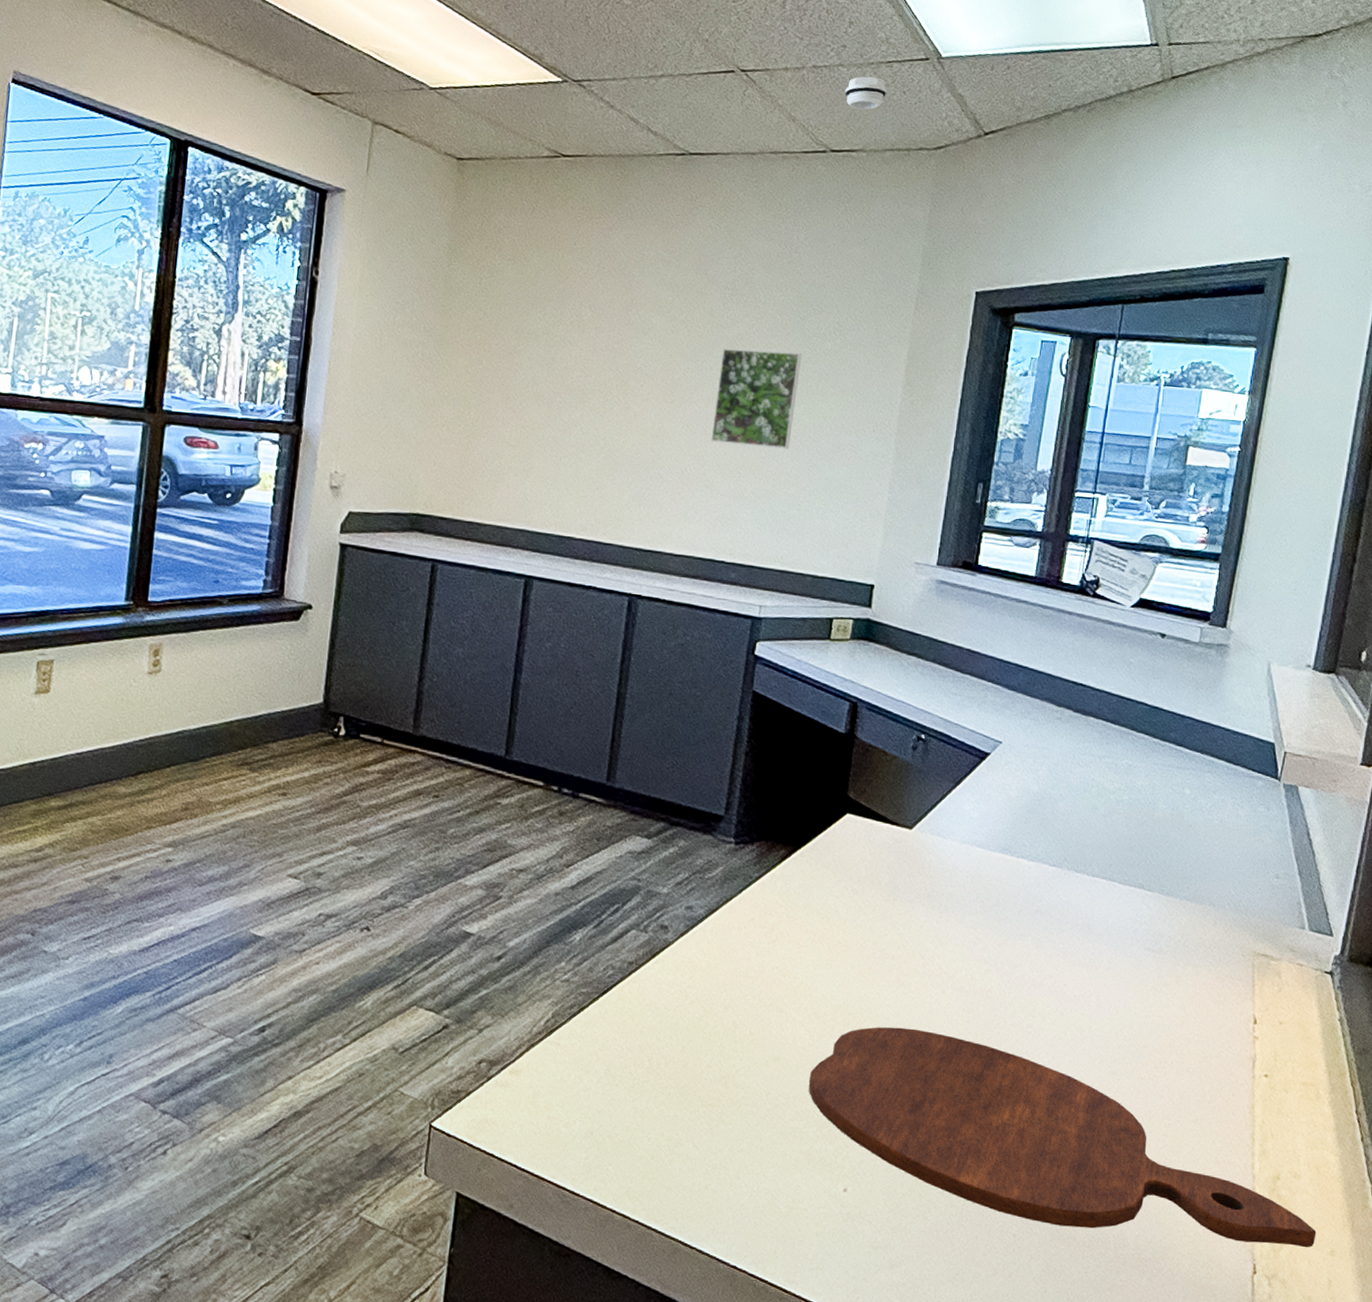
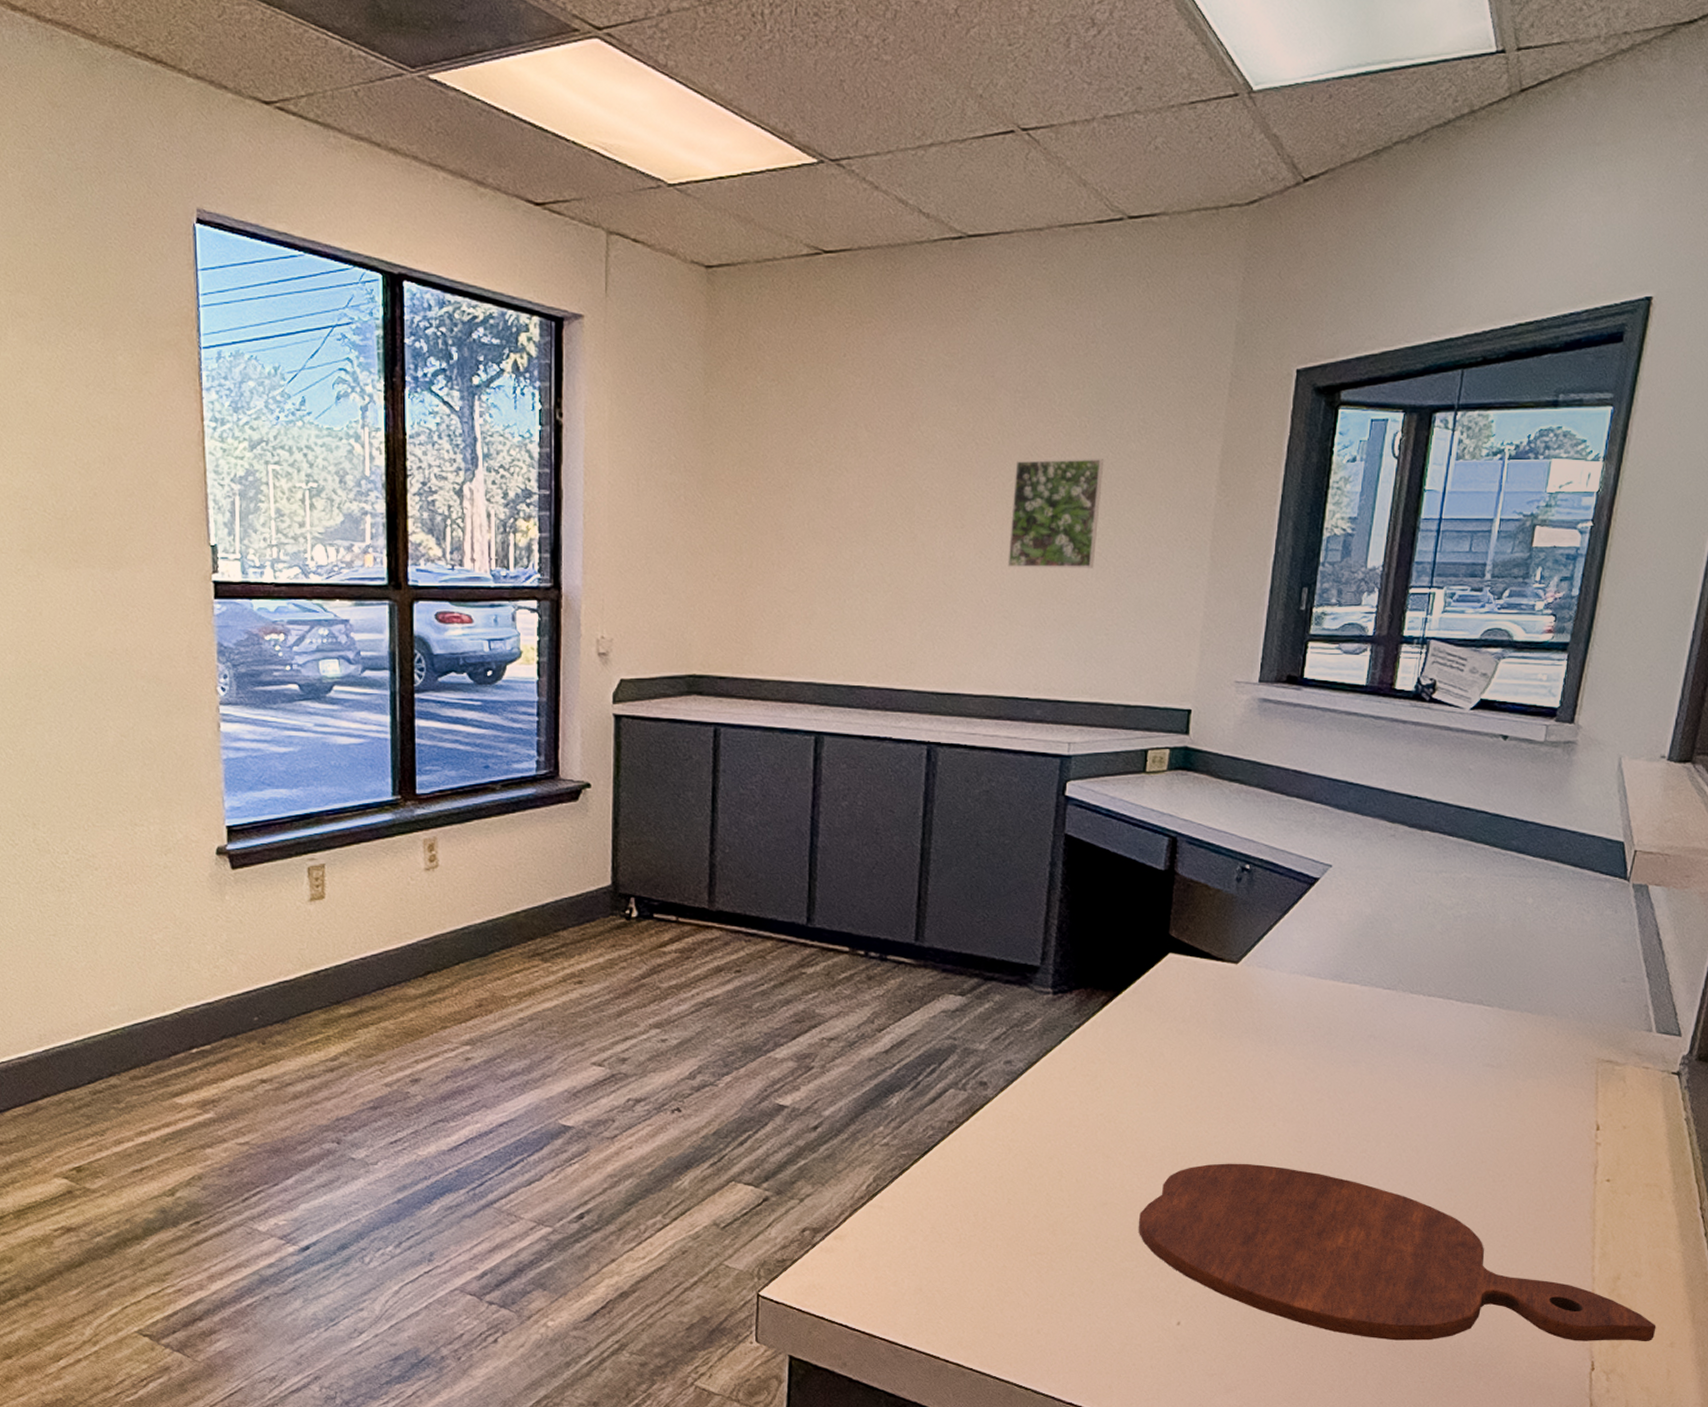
smoke detector: present [845,76,888,110] -> none [1142,123,1191,164]

